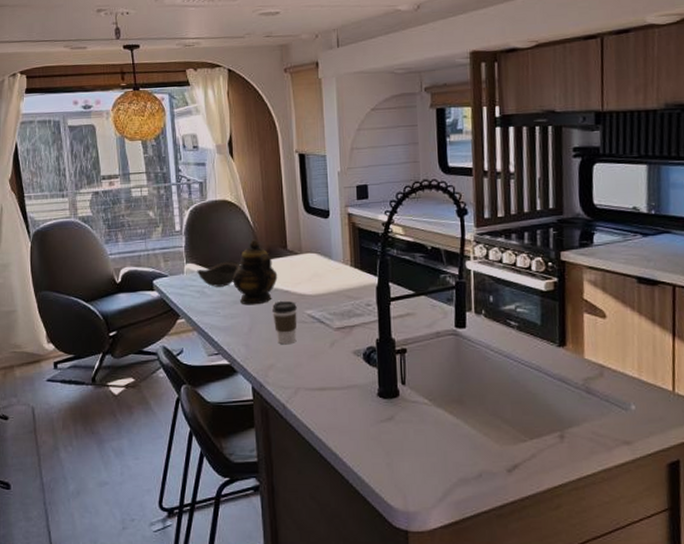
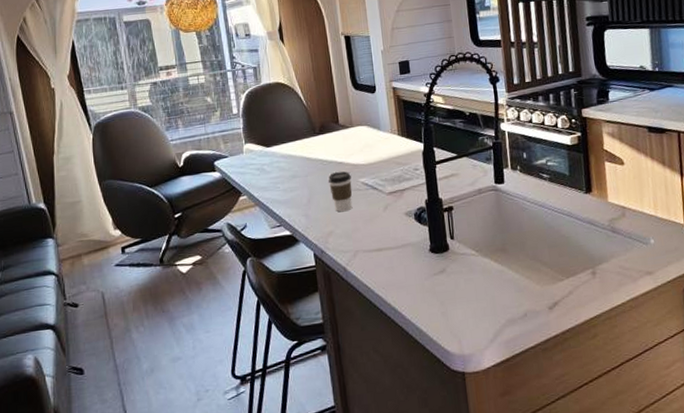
bowl: present [197,261,241,287] -> none [256,138,297,164]
teapot: present [232,239,278,305] -> none [289,117,332,179]

